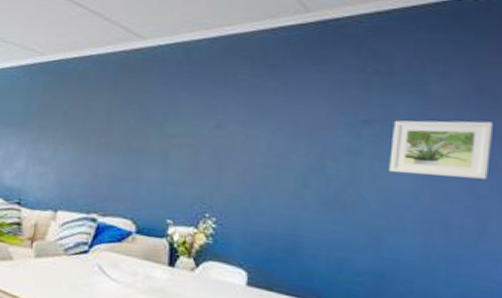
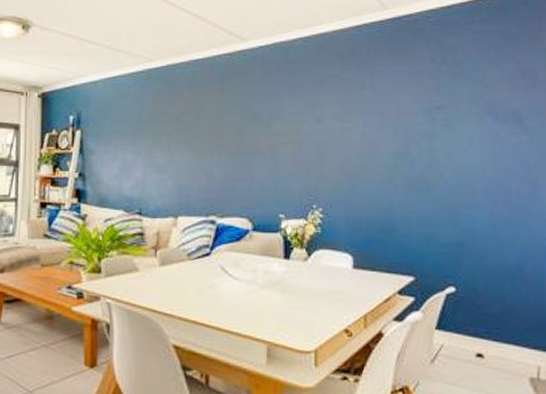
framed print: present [388,120,493,179] -> none [459,100,535,152]

